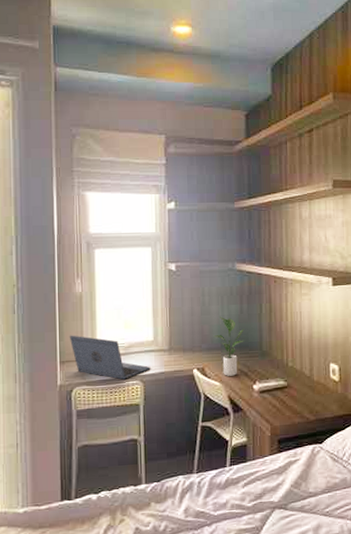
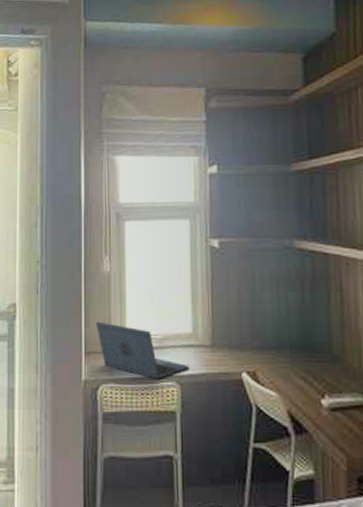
potted plant: present [213,316,245,376] -> none [267,306,308,385]

